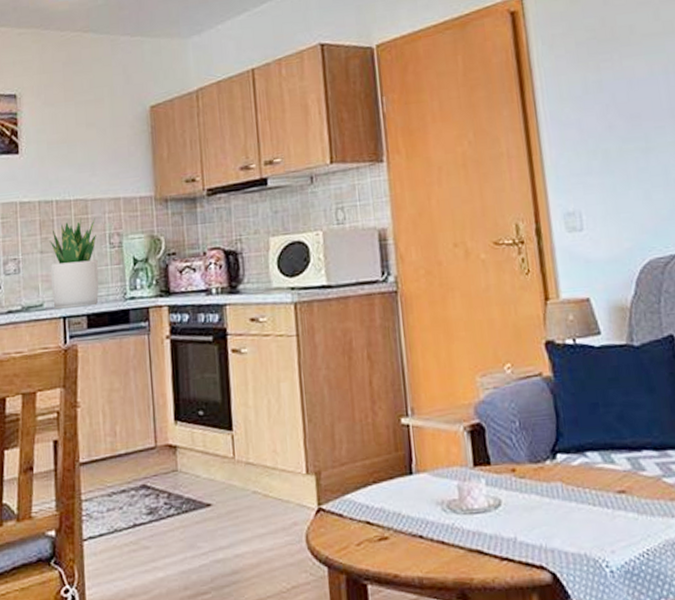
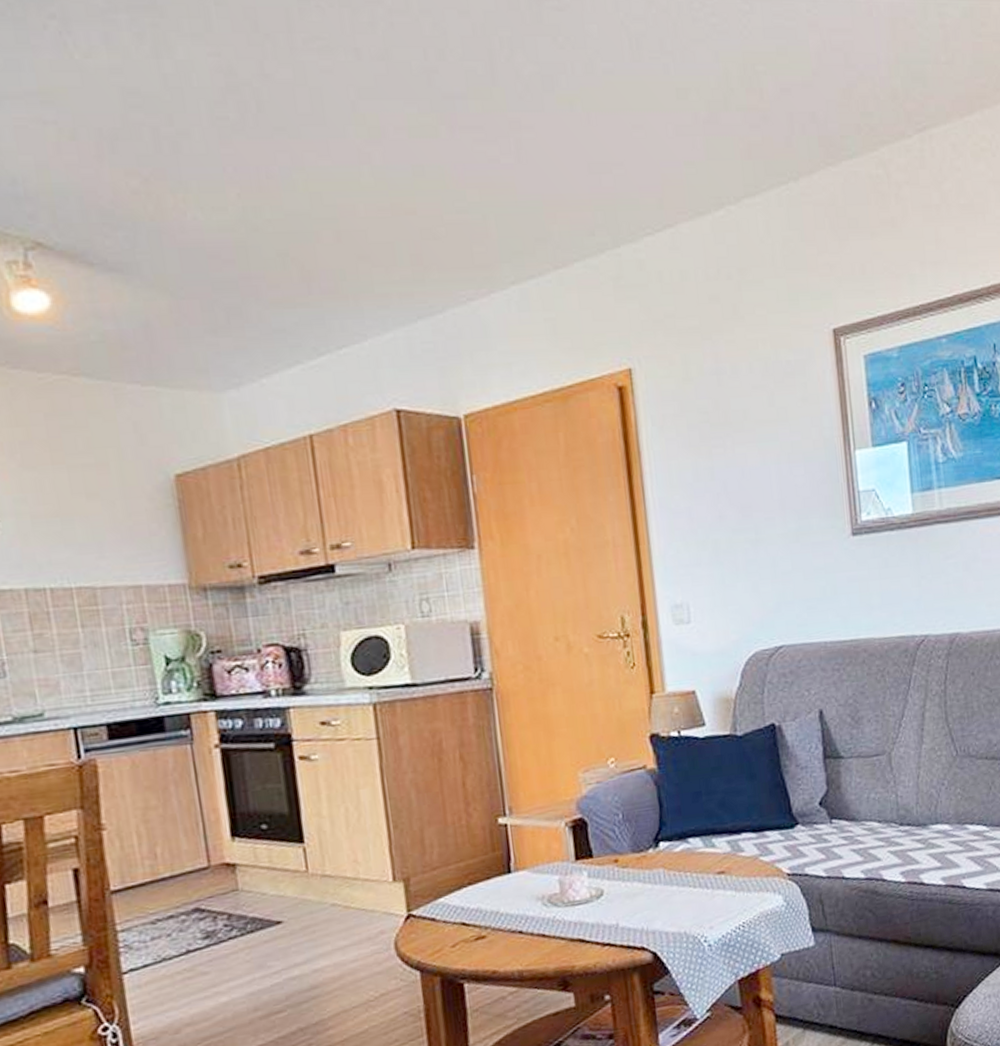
planter: present [49,217,99,309] -> none [45,608,121,719]

